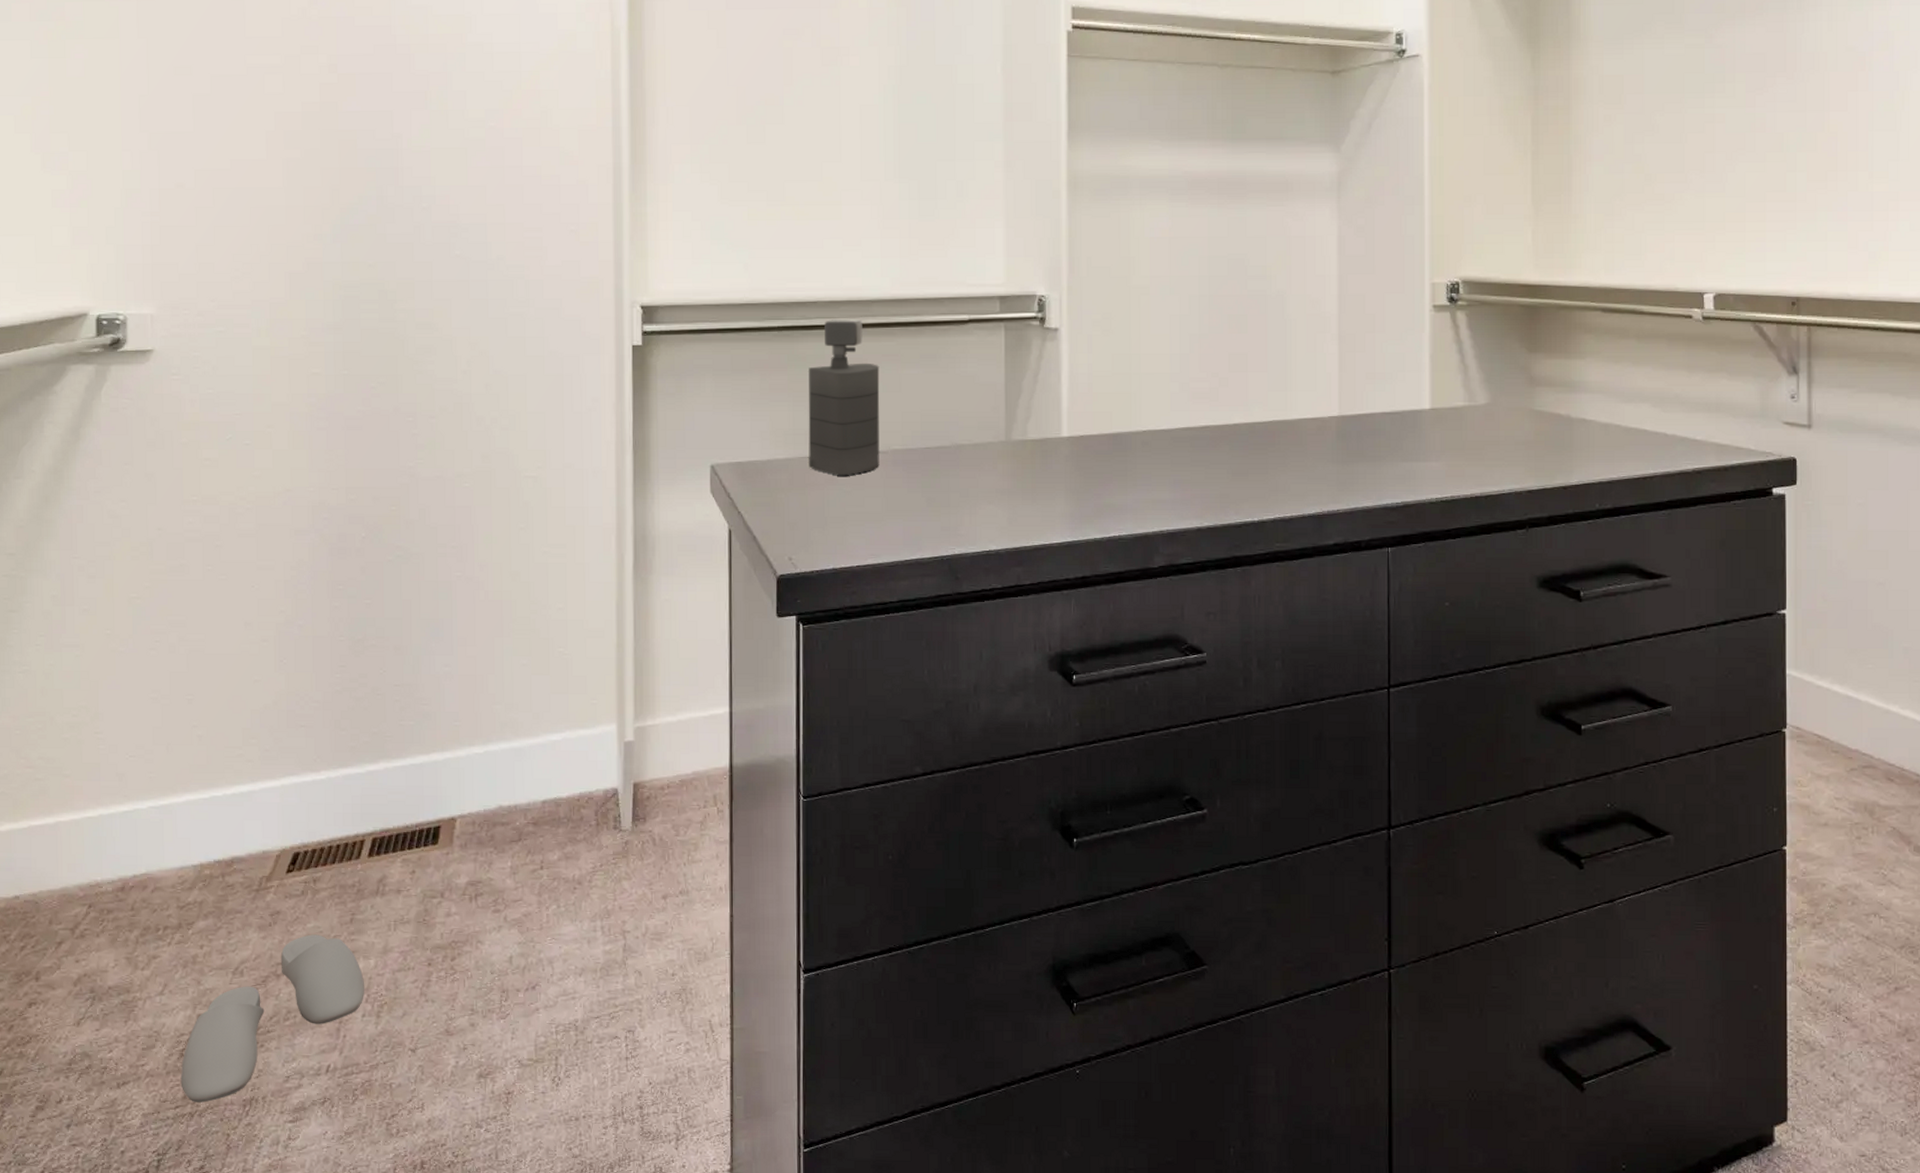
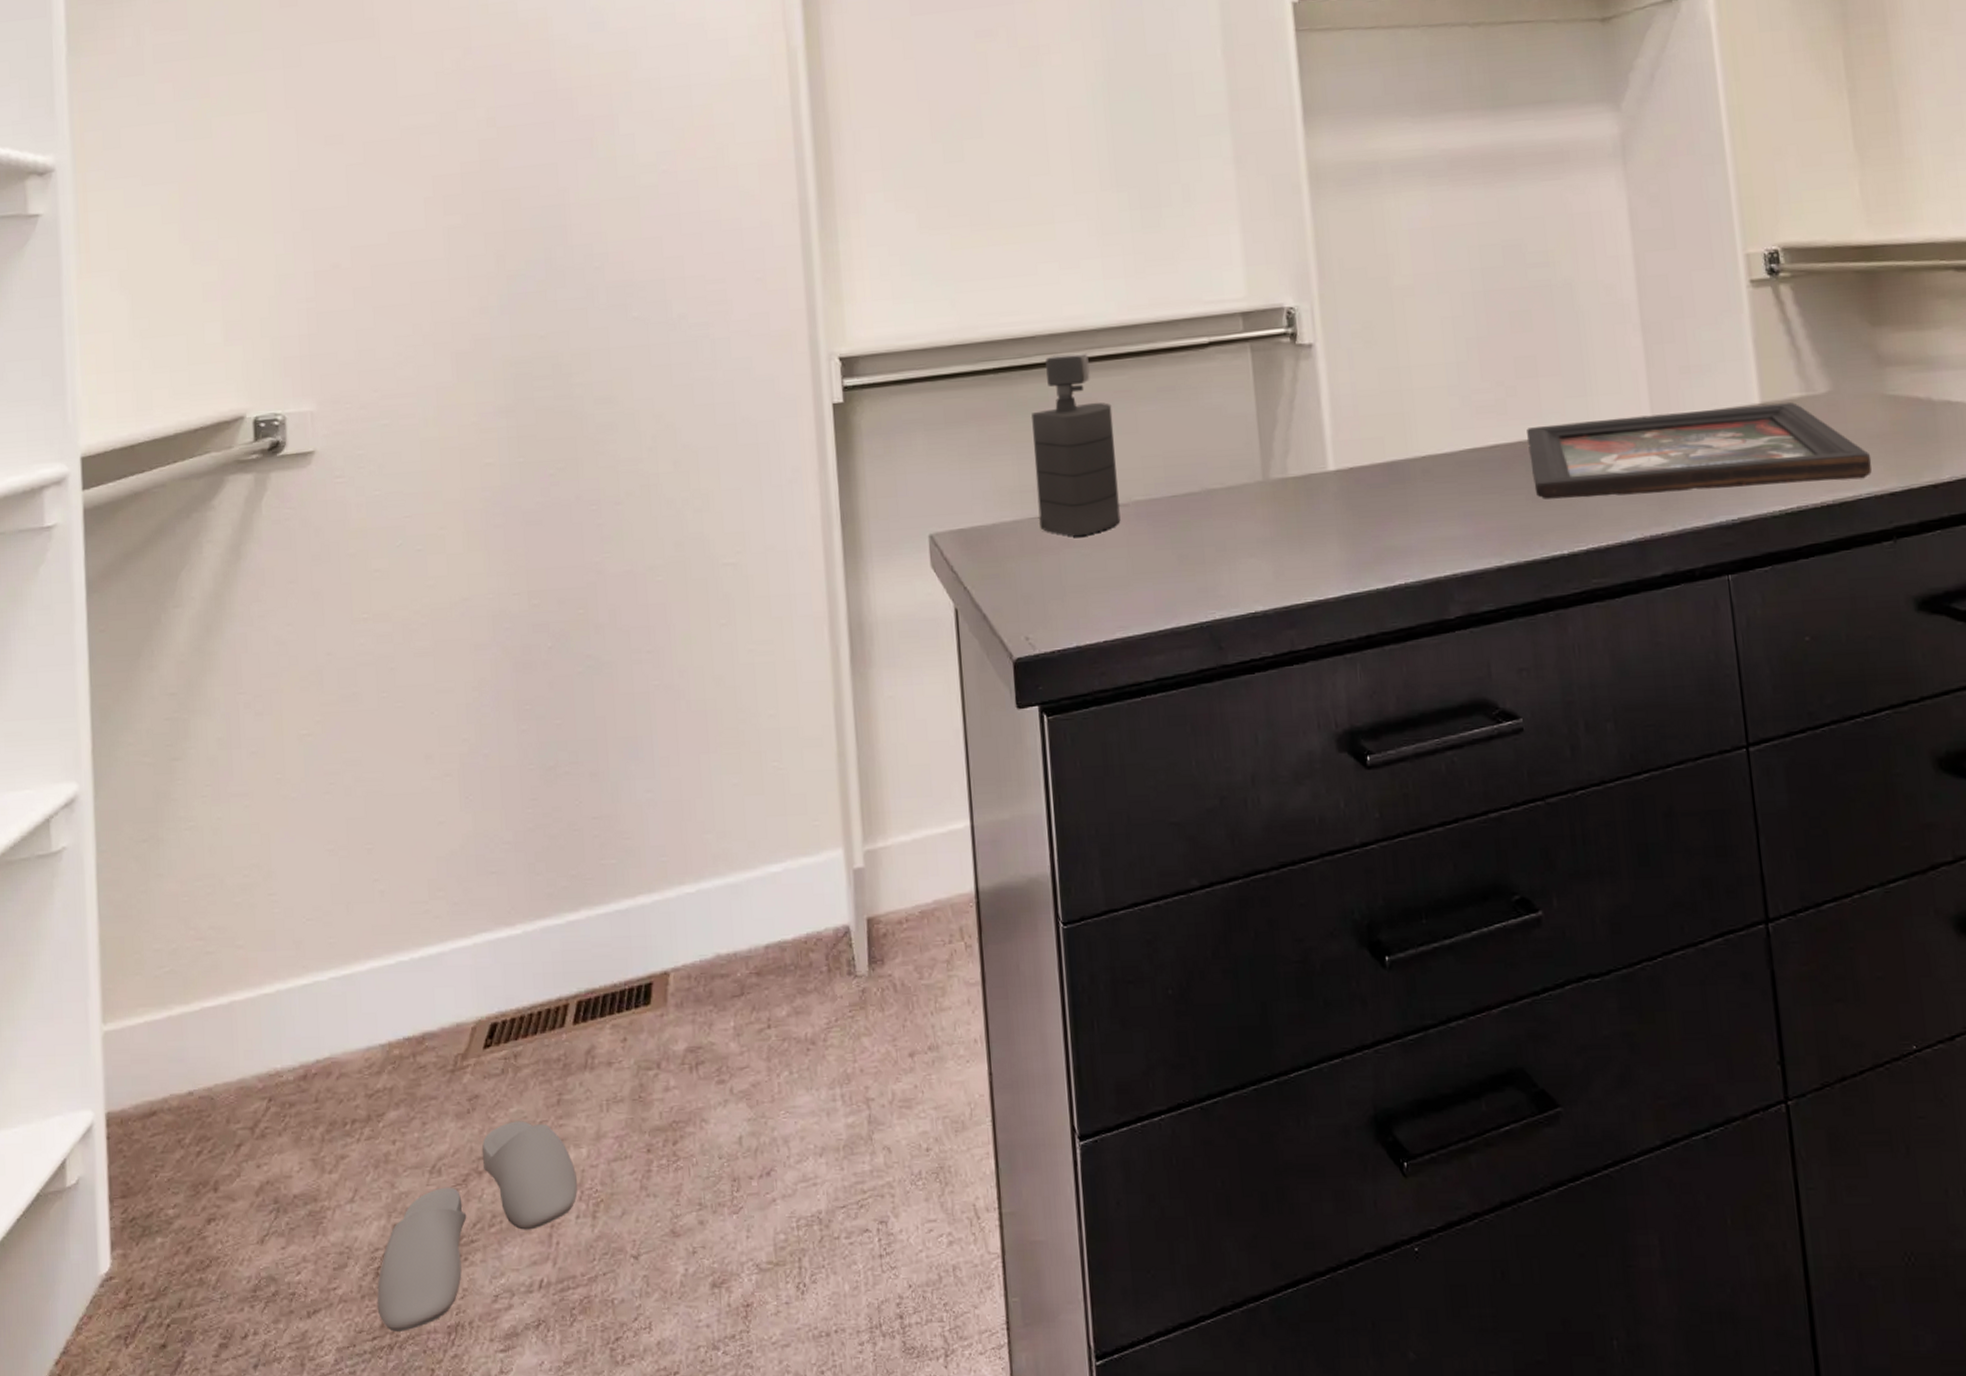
decorative tray: none [1234,410,1516,477] -> present [1527,402,1872,500]

